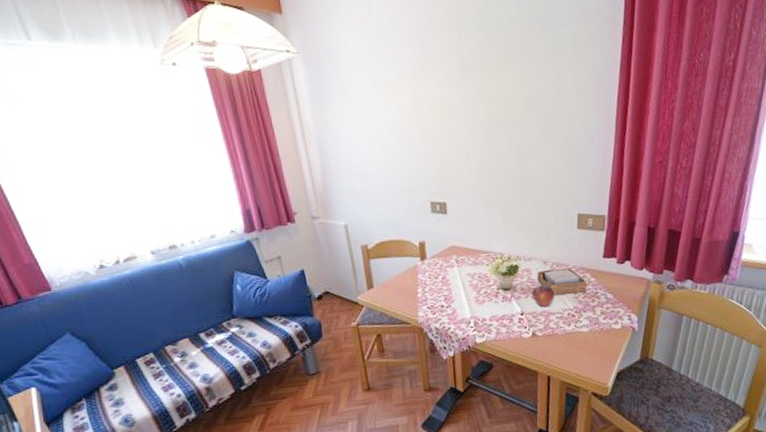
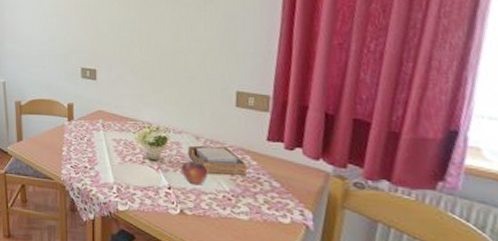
plate: none [469,294,515,318] -> present [113,162,162,188]

